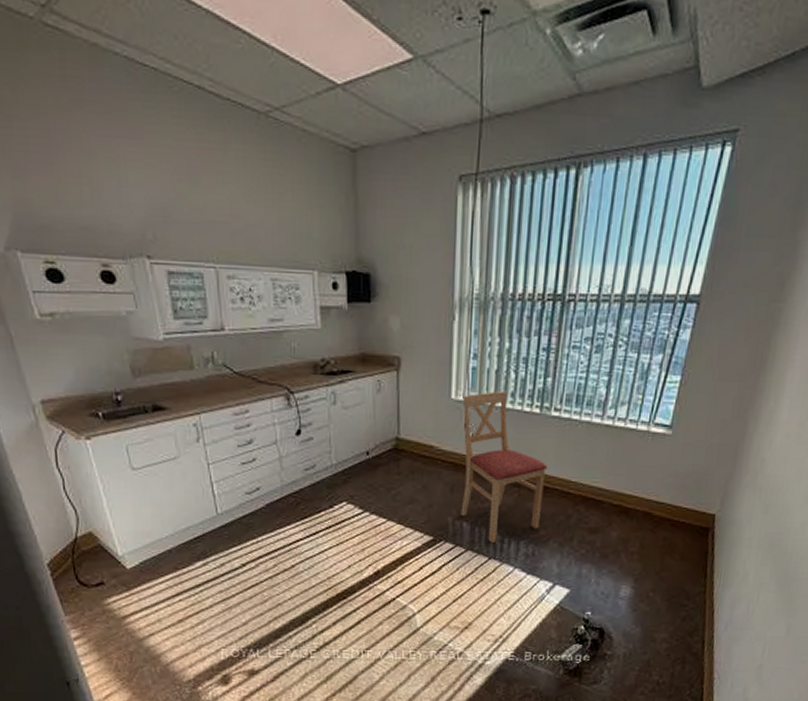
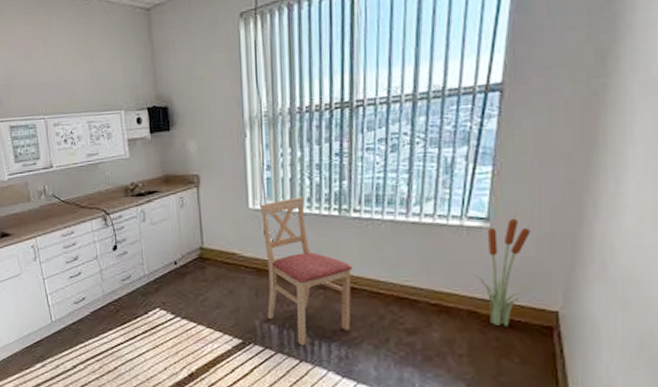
decorative plant: none [653,423,705,527] -> present [475,213,531,327]

